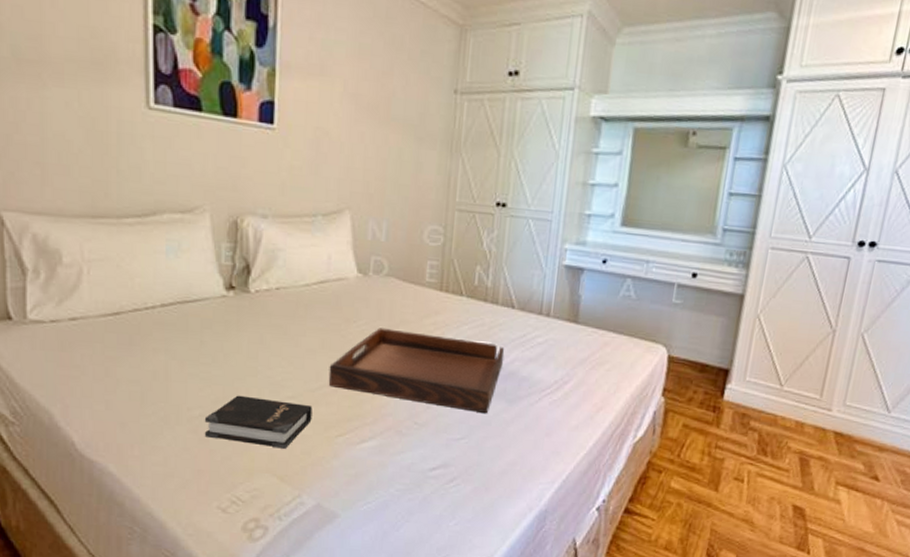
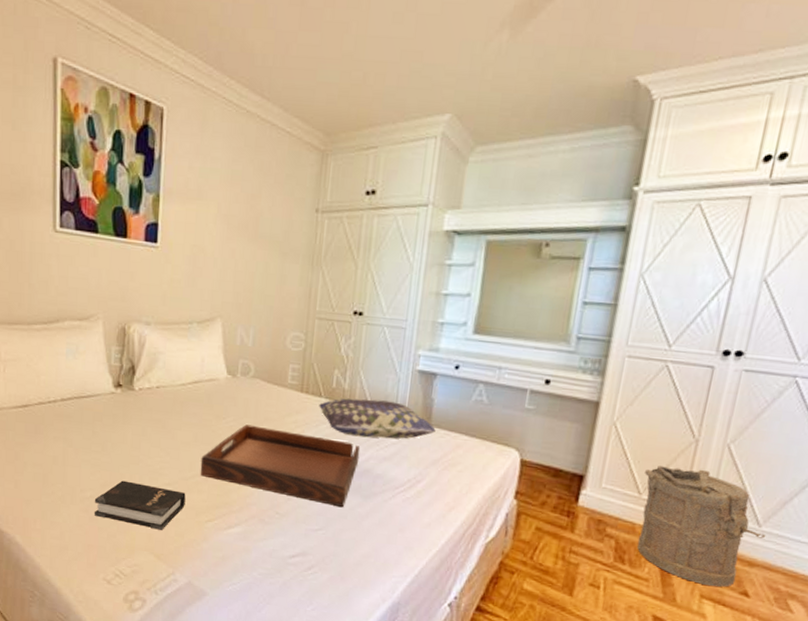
cushion: none [460,296,583,339] -> present [319,398,436,439]
laundry hamper: none [779,357,895,473] -> present [637,466,766,587]

